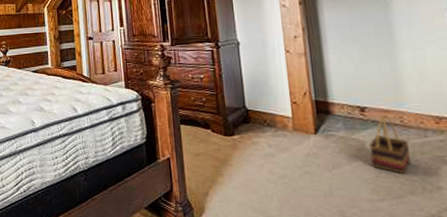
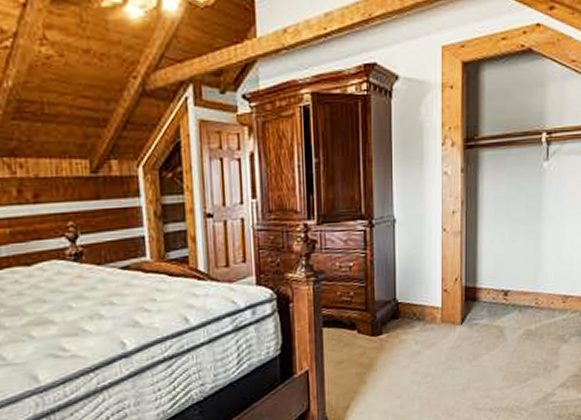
basket: present [369,115,411,175] -> none [506,297,540,358]

